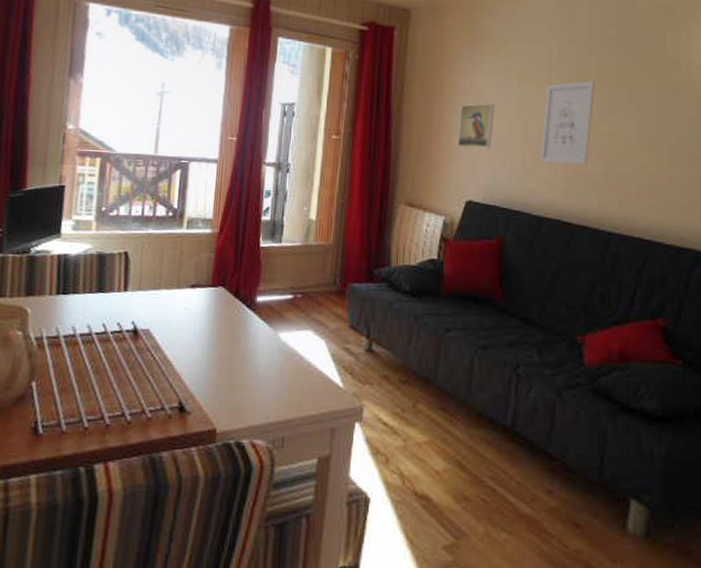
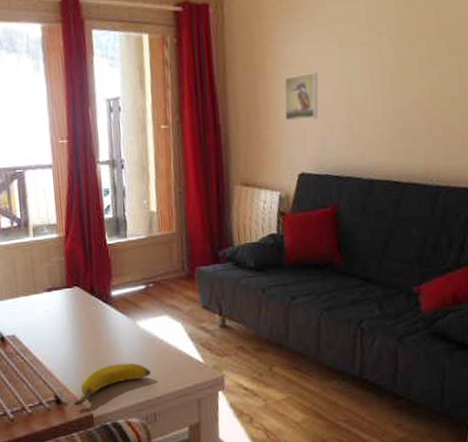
banana: none [198,375,286,417] -> present [74,363,152,406]
wall art: present [540,81,595,165] -> none [366,36,415,126]

